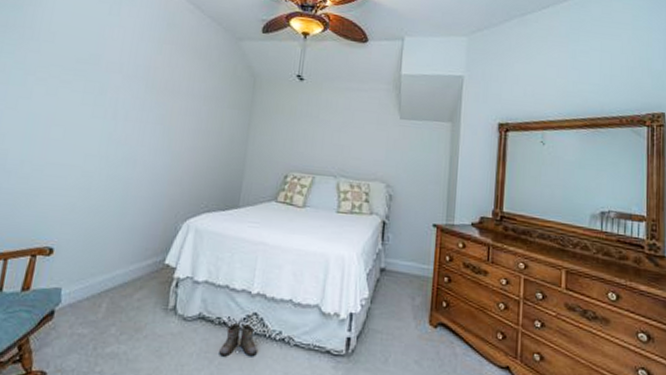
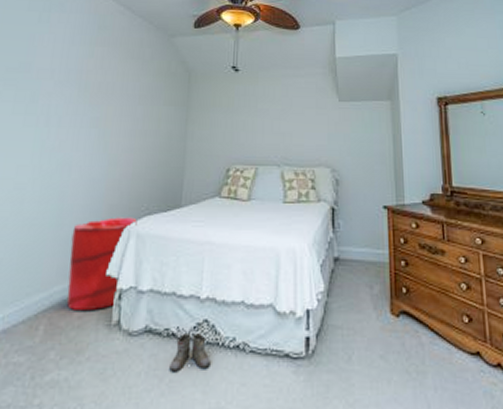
laundry hamper: none [128,211,197,295] -> present [67,217,137,310]

